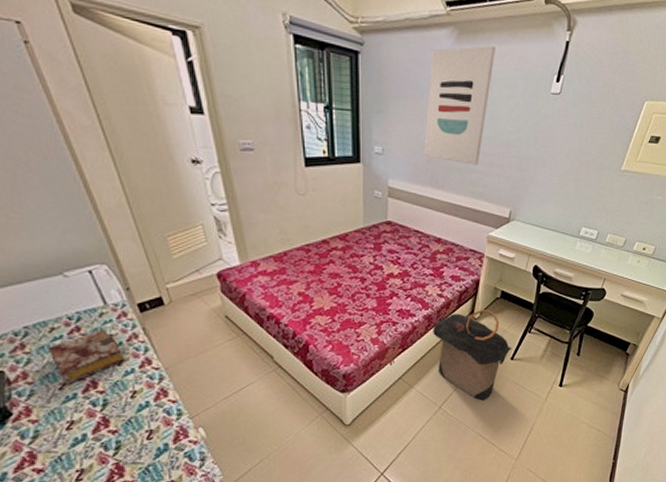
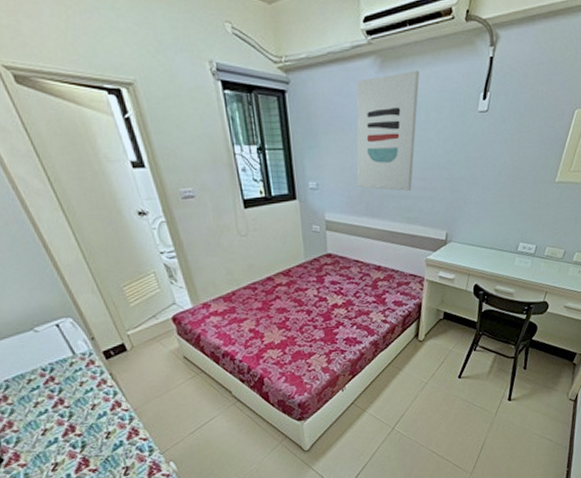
book: present [48,329,125,385] -> none [28,377,97,430]
laundry hamper: present [433,310,512,401] -> none [380,331,459,420]

